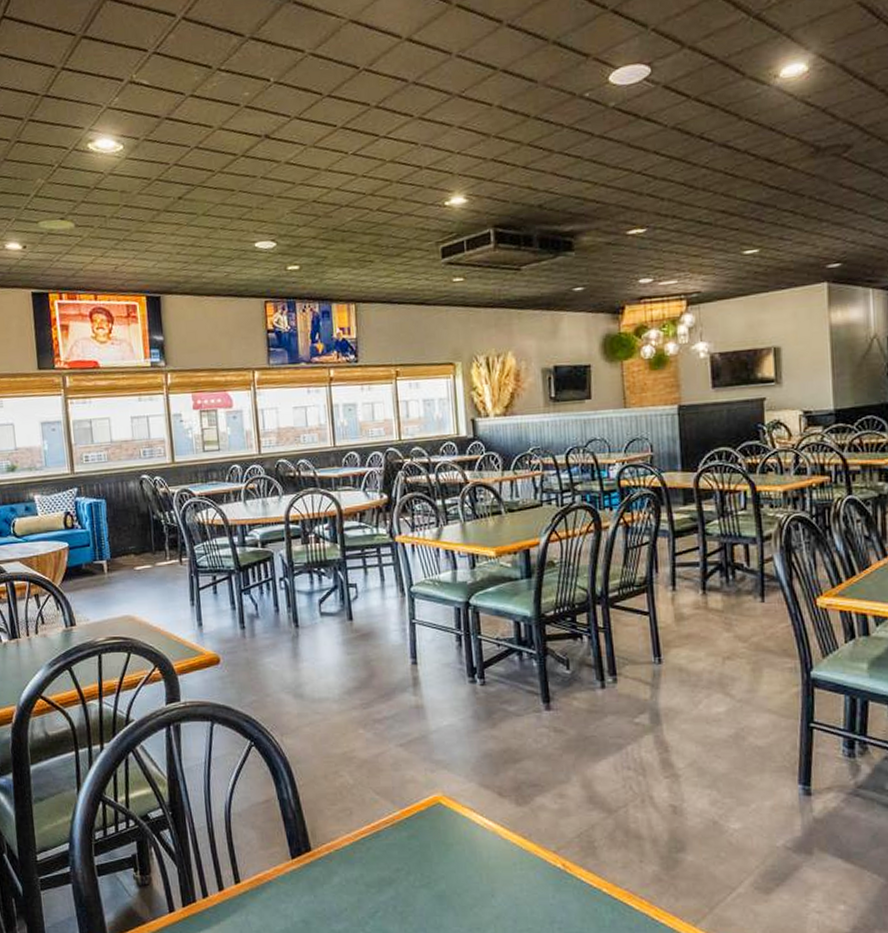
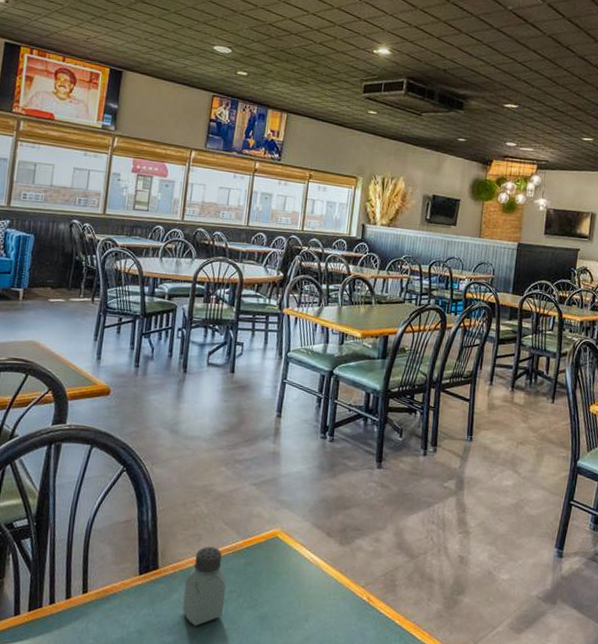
saltshaker: none [344,821,393,911] -> present [183,546,226,626]

